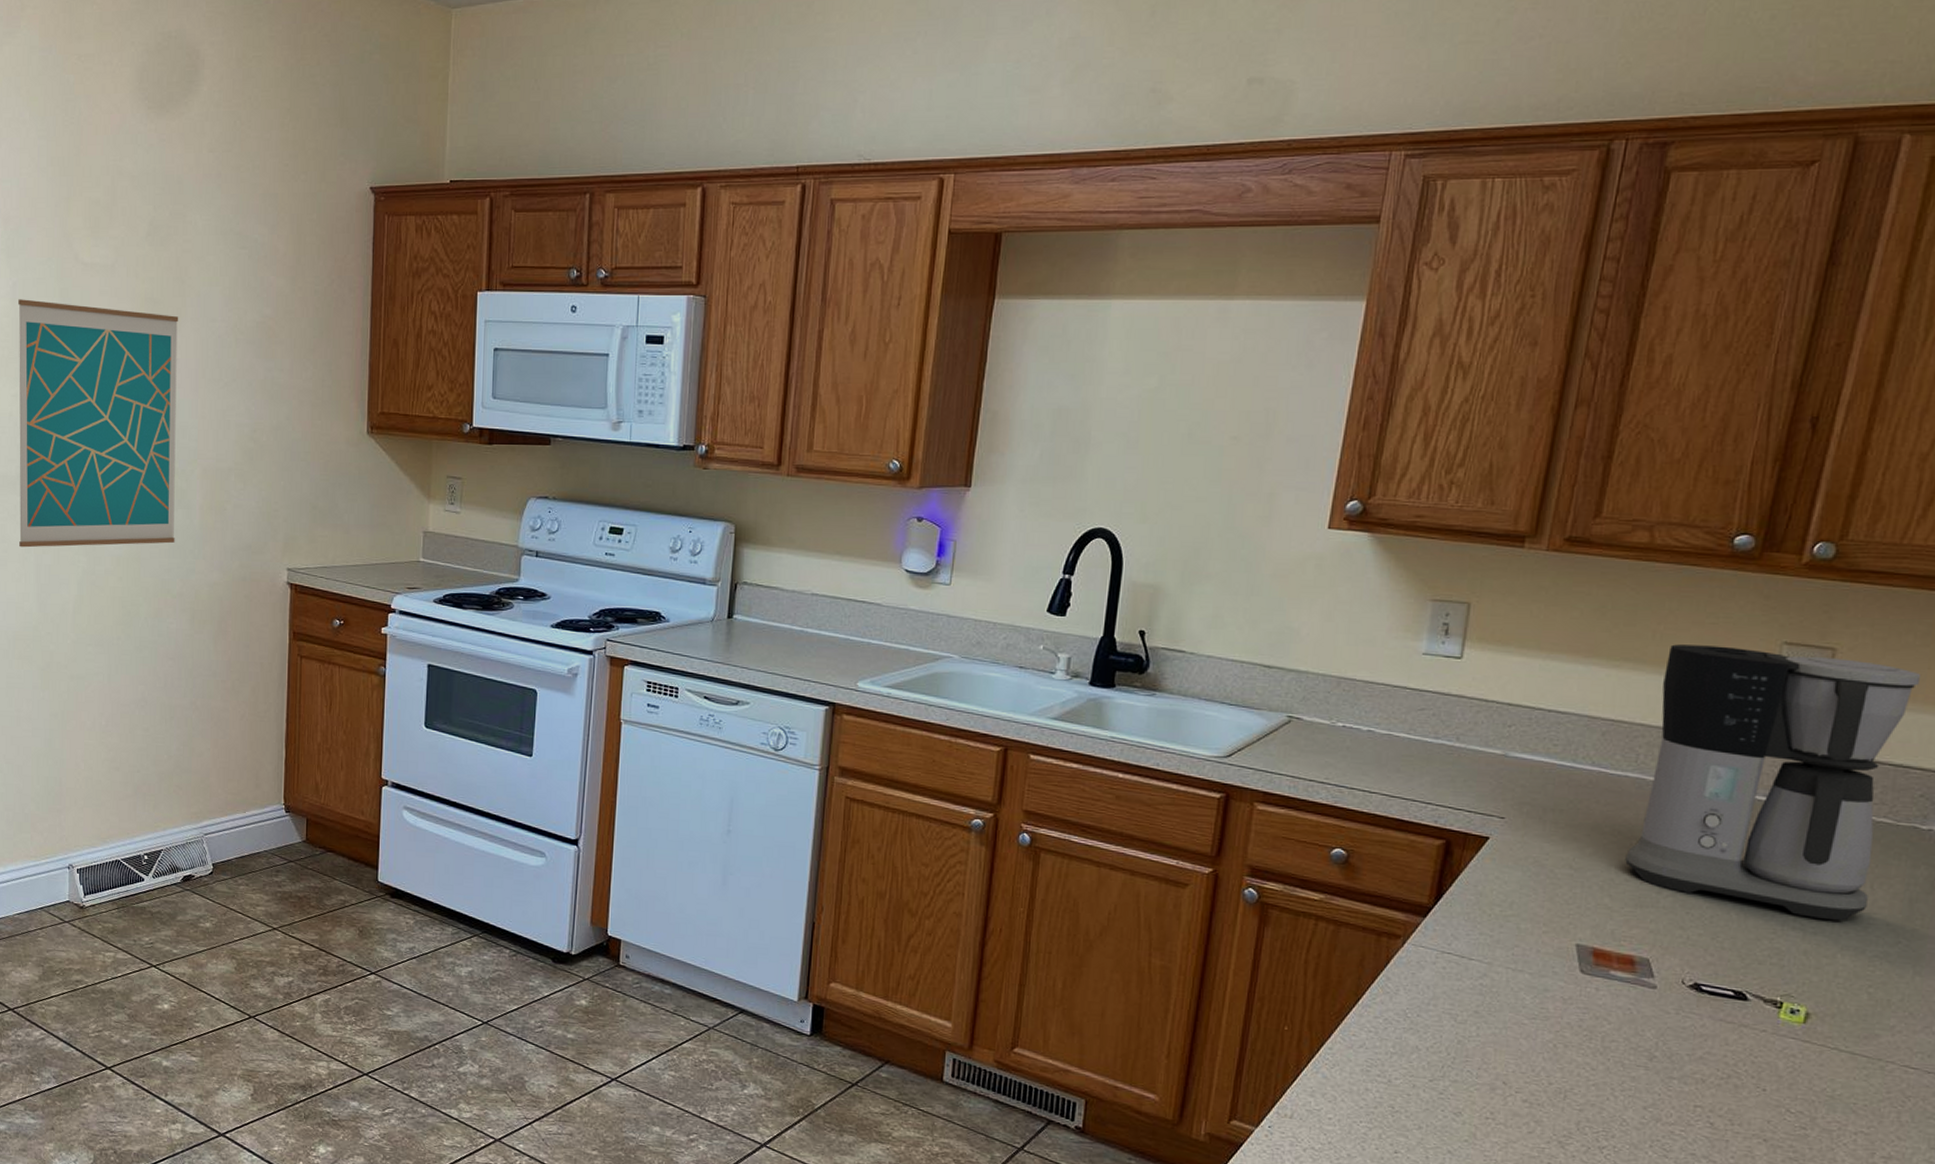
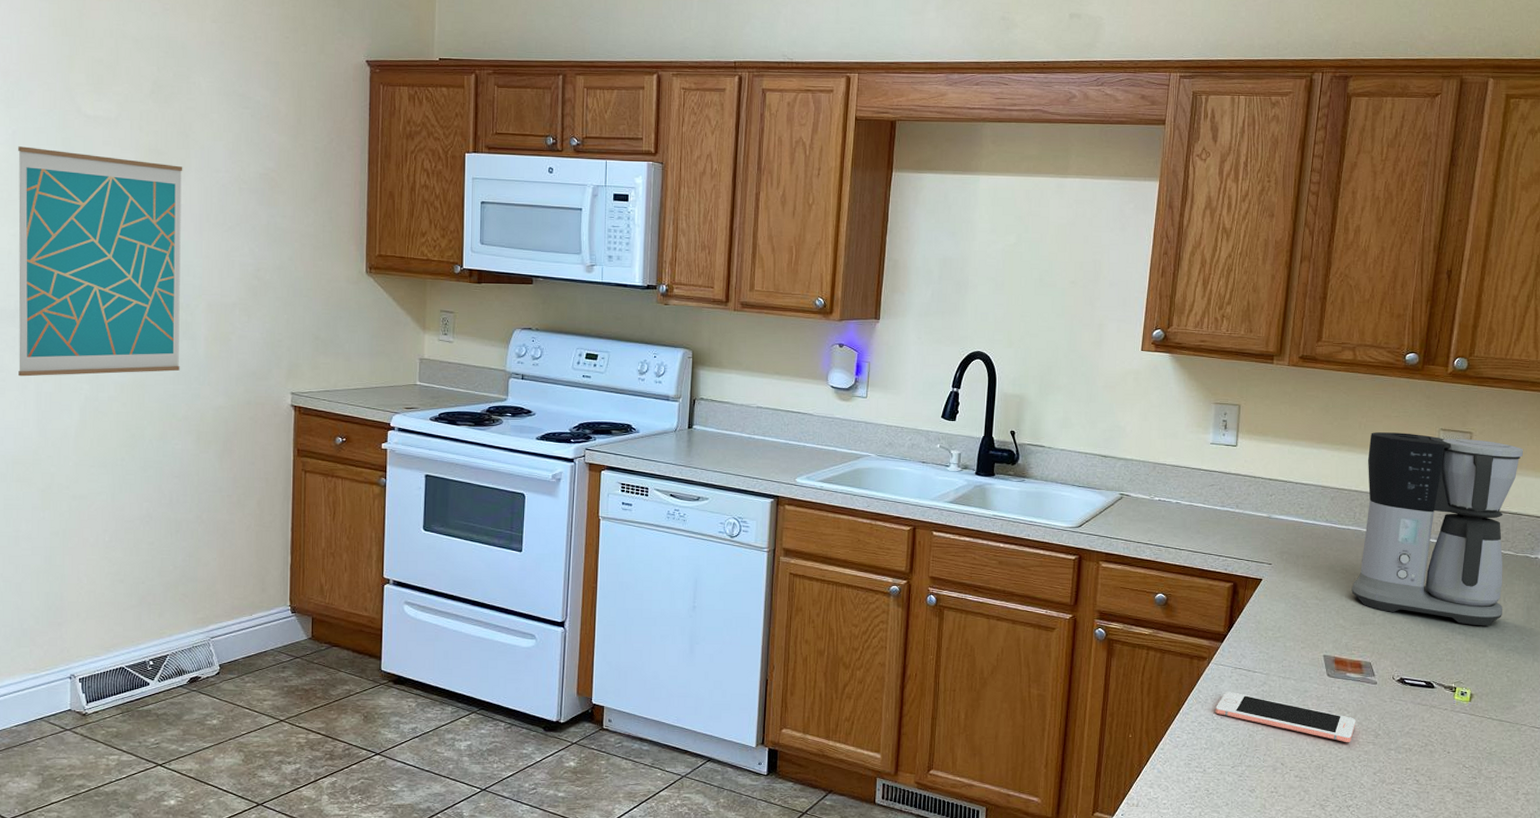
cell phone: none [1410,981,1621,1064] -> present [1215,691,1356,743]

